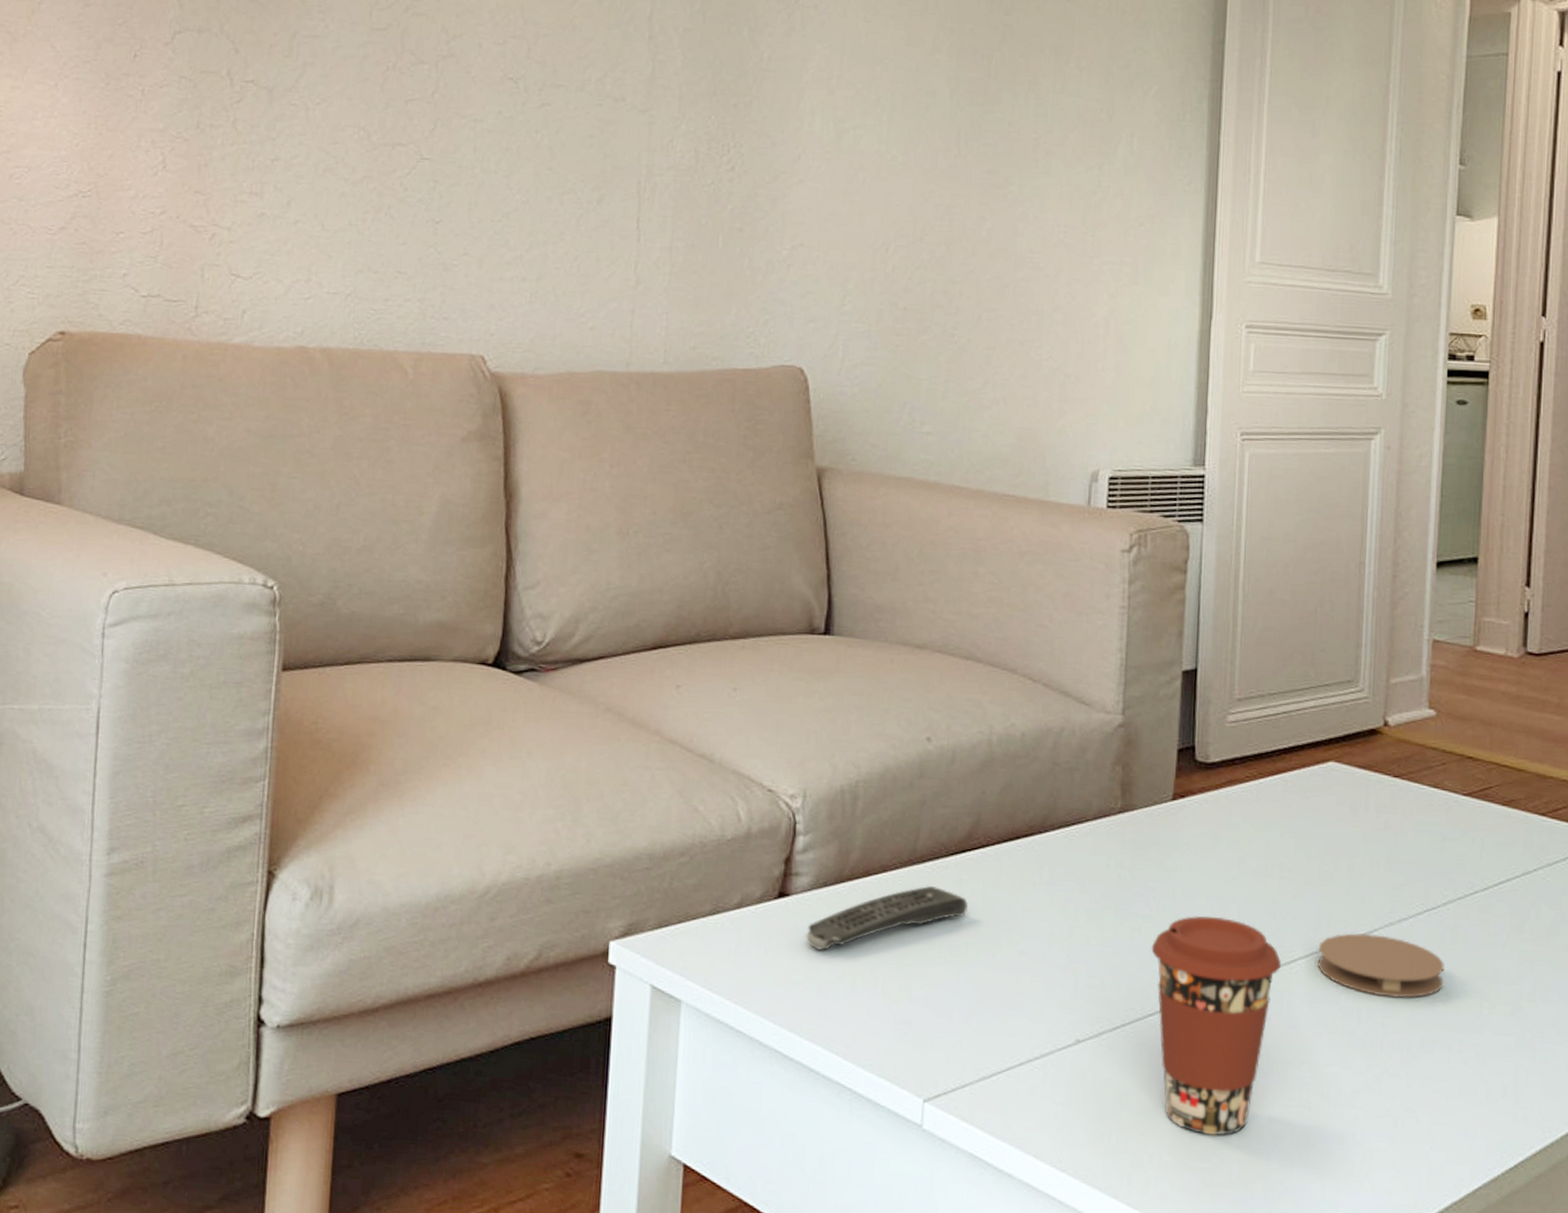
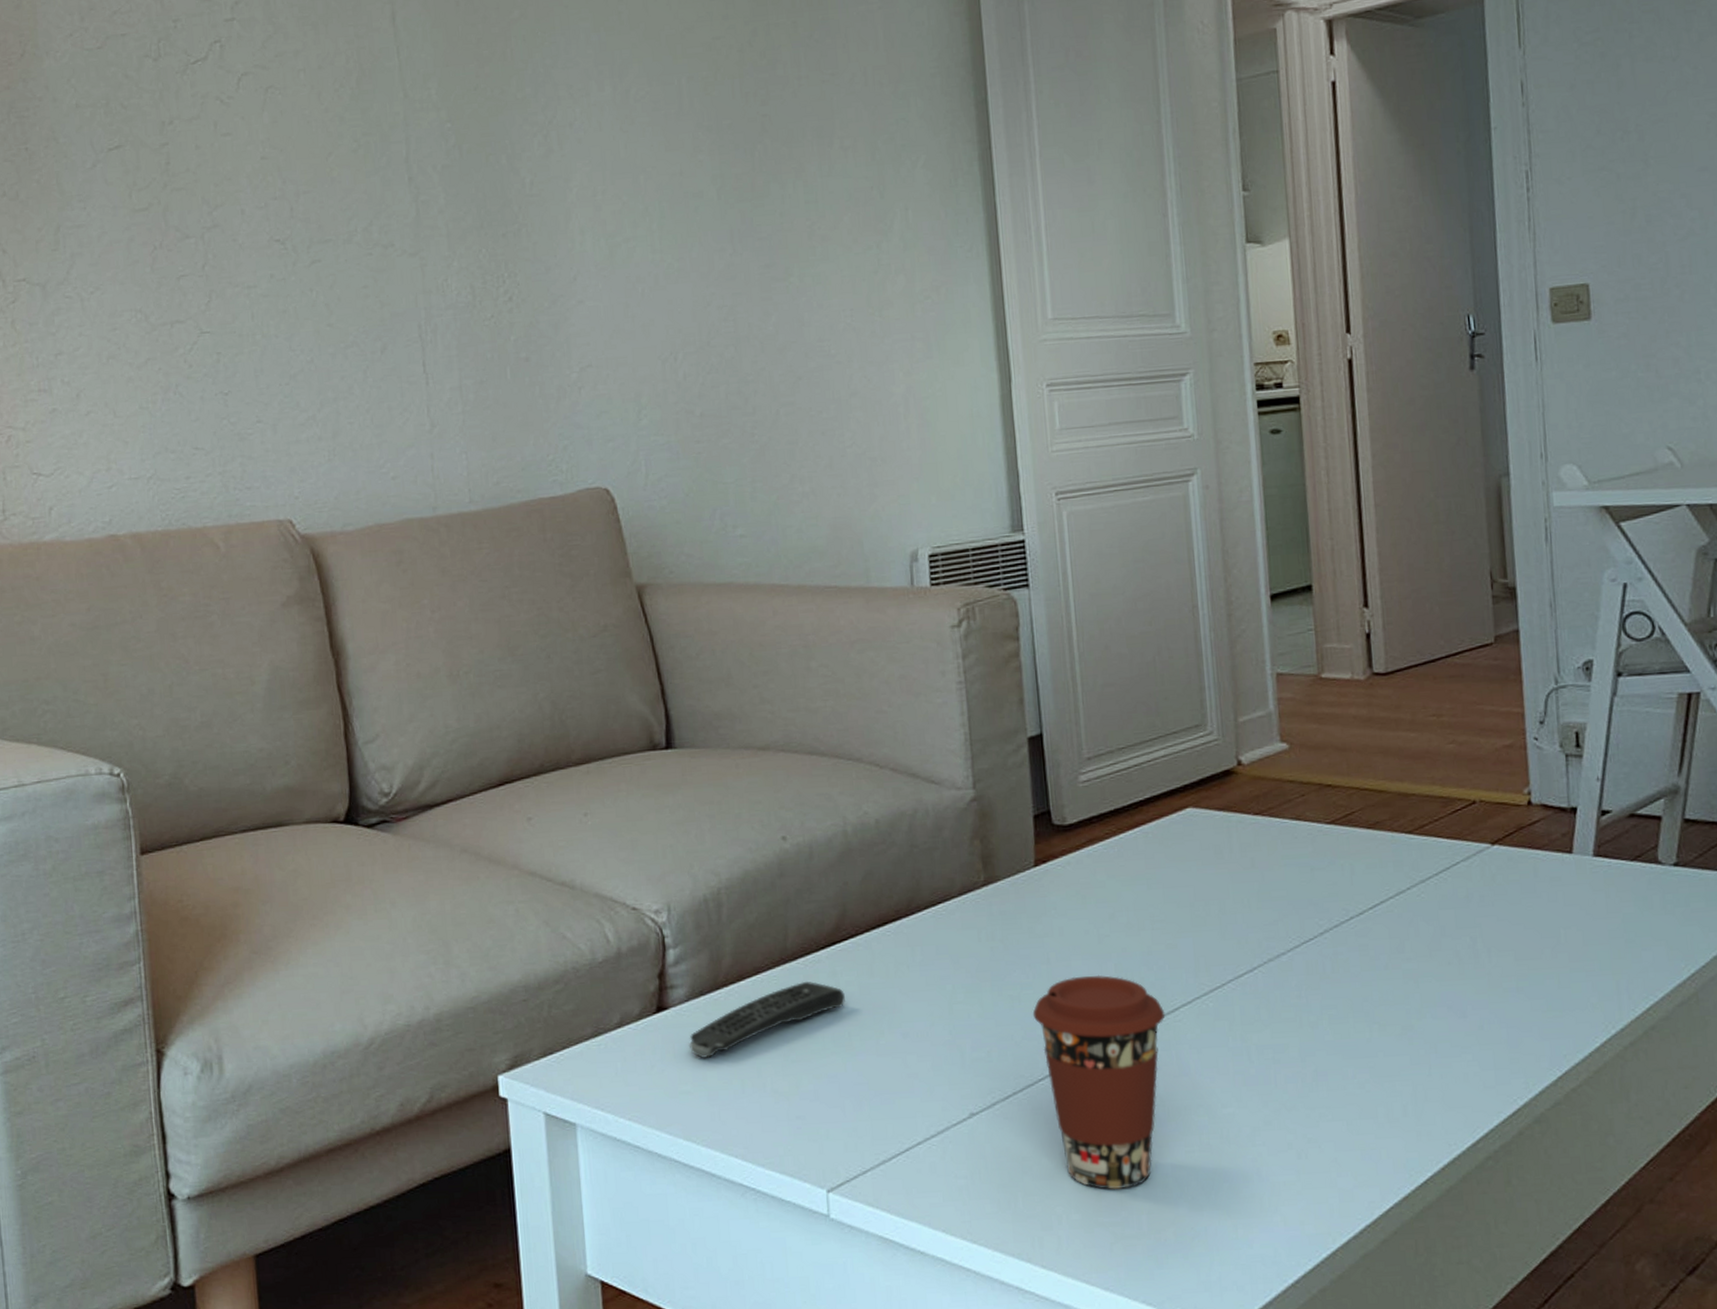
coaster: present [1317,933,1445,998] -> none [1199,972,1331,1033]

